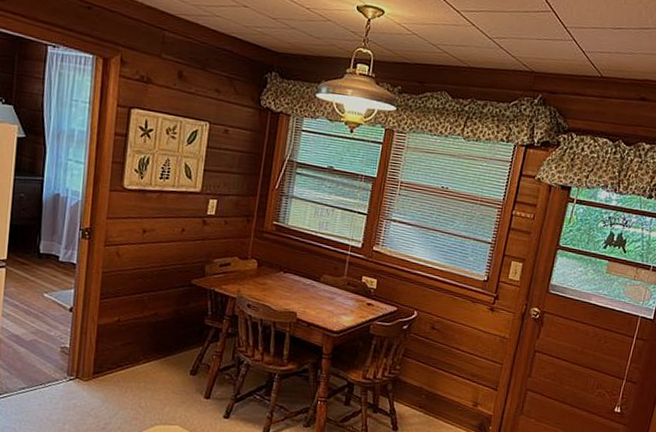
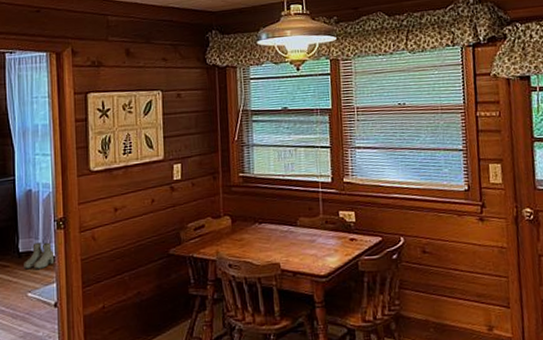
boots: none [43,247,76,273] -> present [24,242,55,269]

